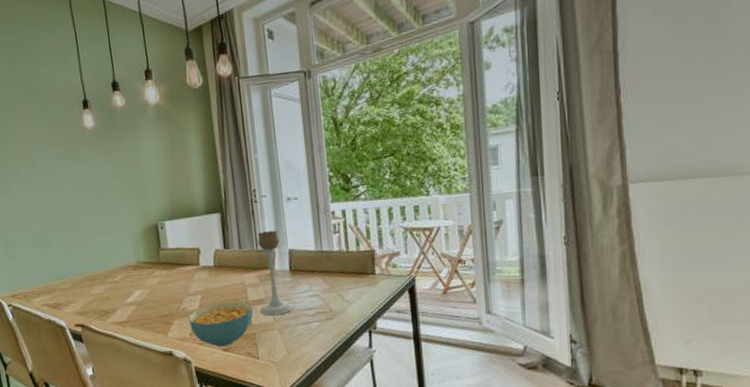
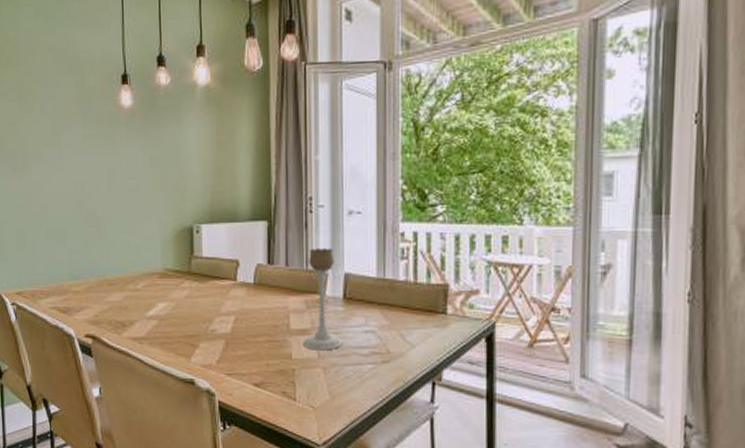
cereal bowl: present [188,301,254,347] -> none [217,327,295,381]

